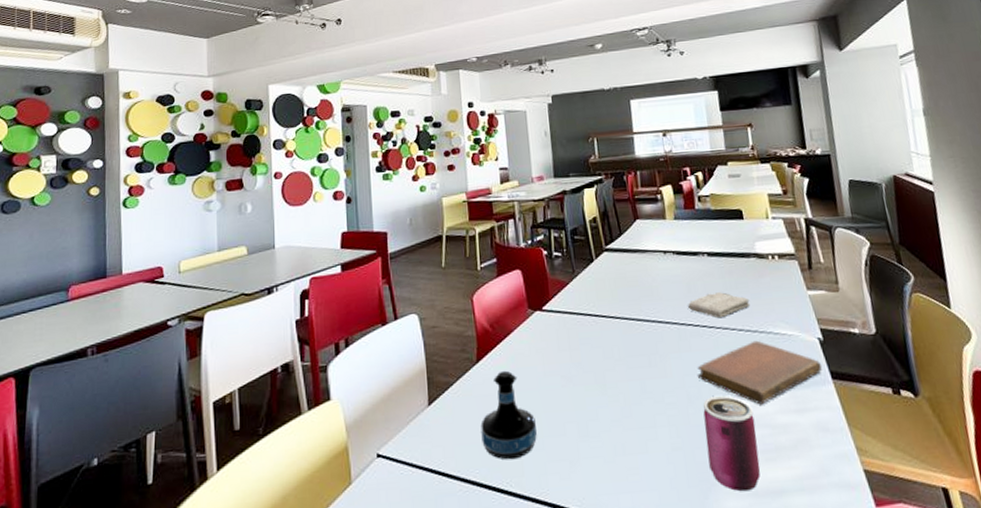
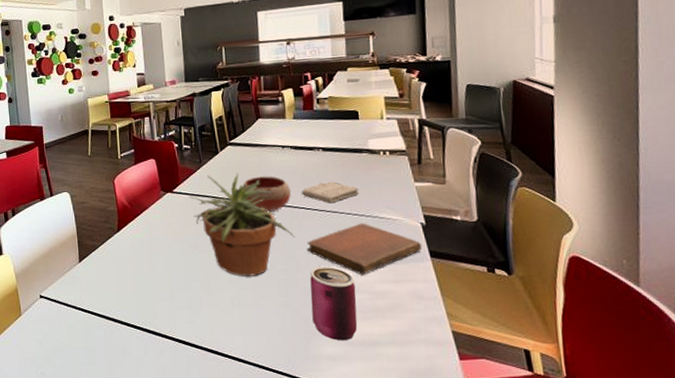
tequila bottle: present [480,370,537,460] -> none [121,238,167,306]
potted plant: none [561,284,684,414] -> present [189,173,295,276]
bowl: none [622,287,677,331] -> present [242,176,291,212]

